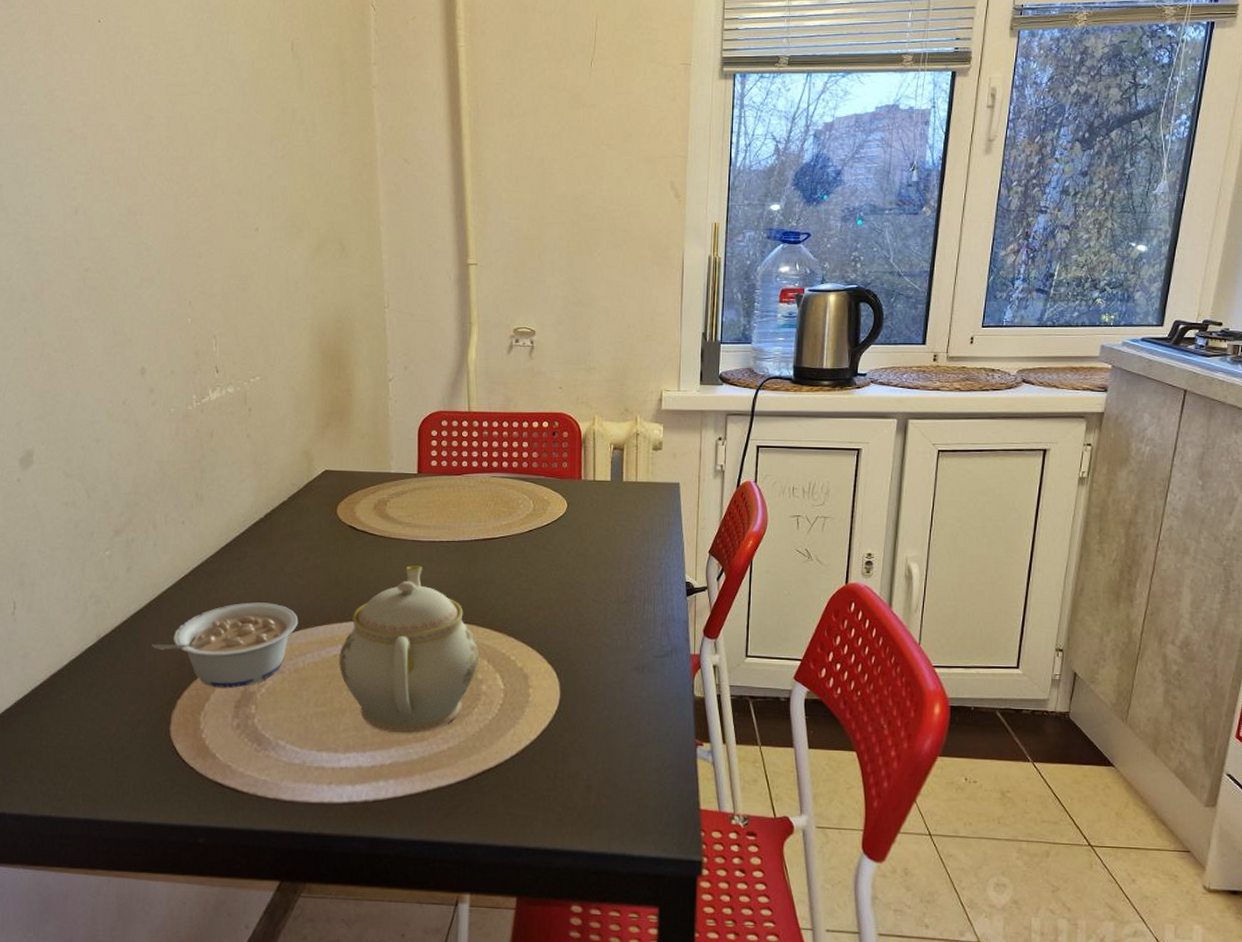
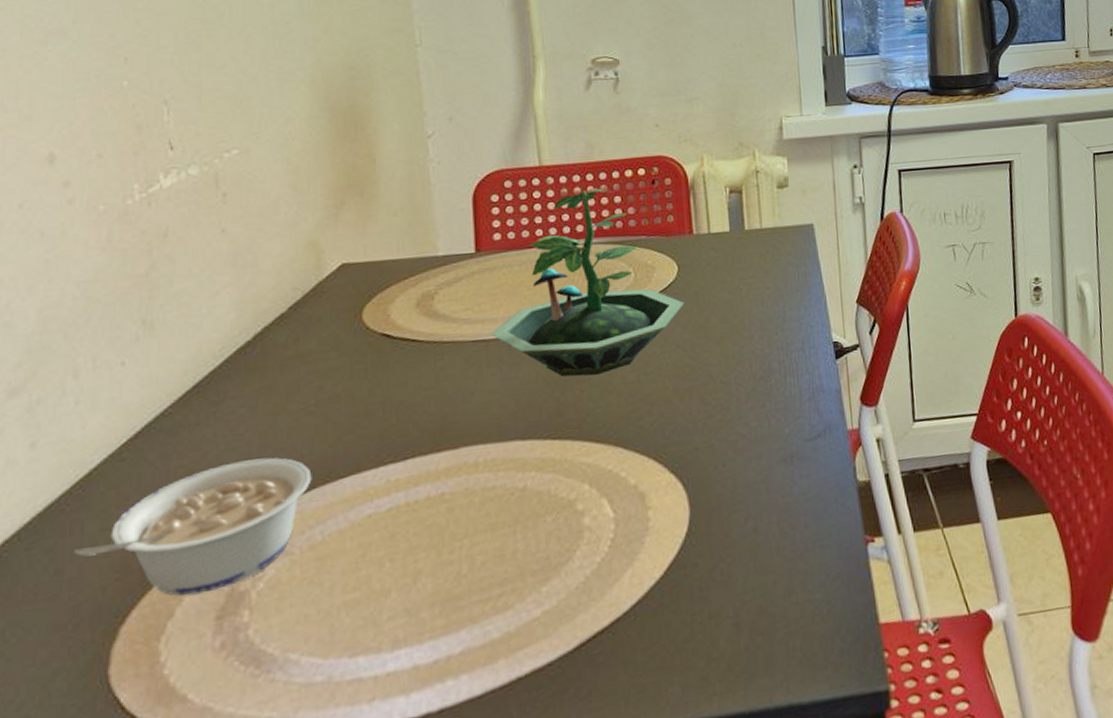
teapot: present [339,565,480,734] -> none [376,372,578,609]
terrarium: none [425,434,570,580] -> present [491,188,685,377]

